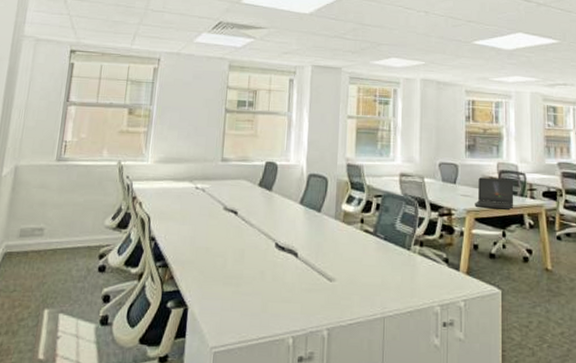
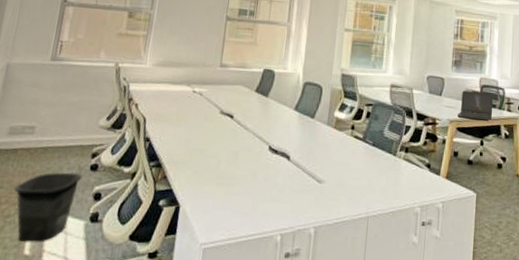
waste bin: none [26,274,91,346] -> present [14,172,83,242]

